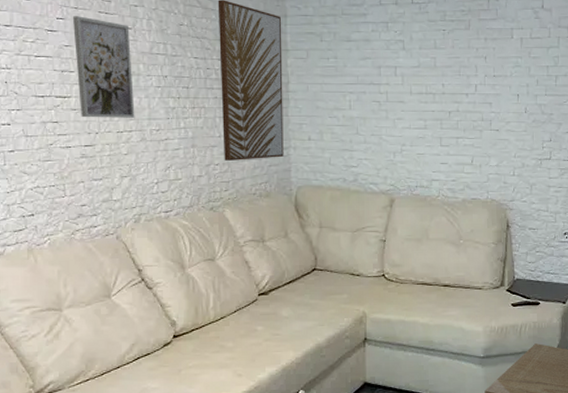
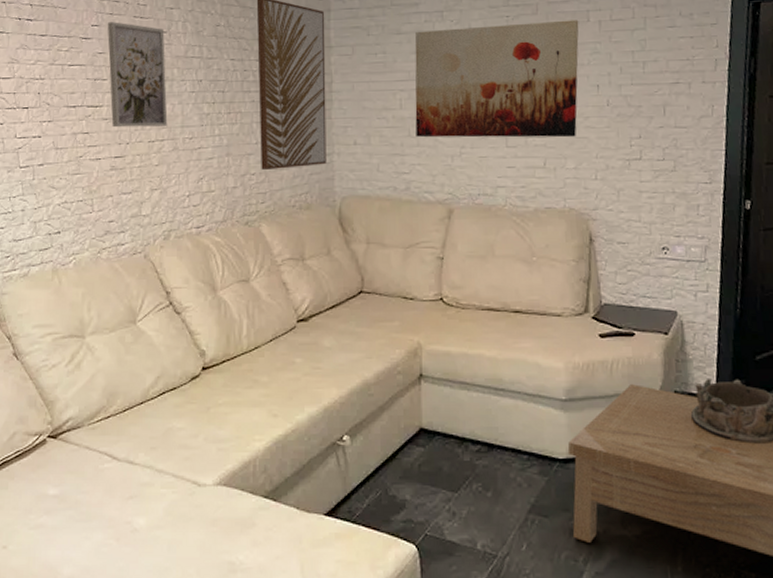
wall art: none [362,36,504,139] -> present [415,20,579,138]

